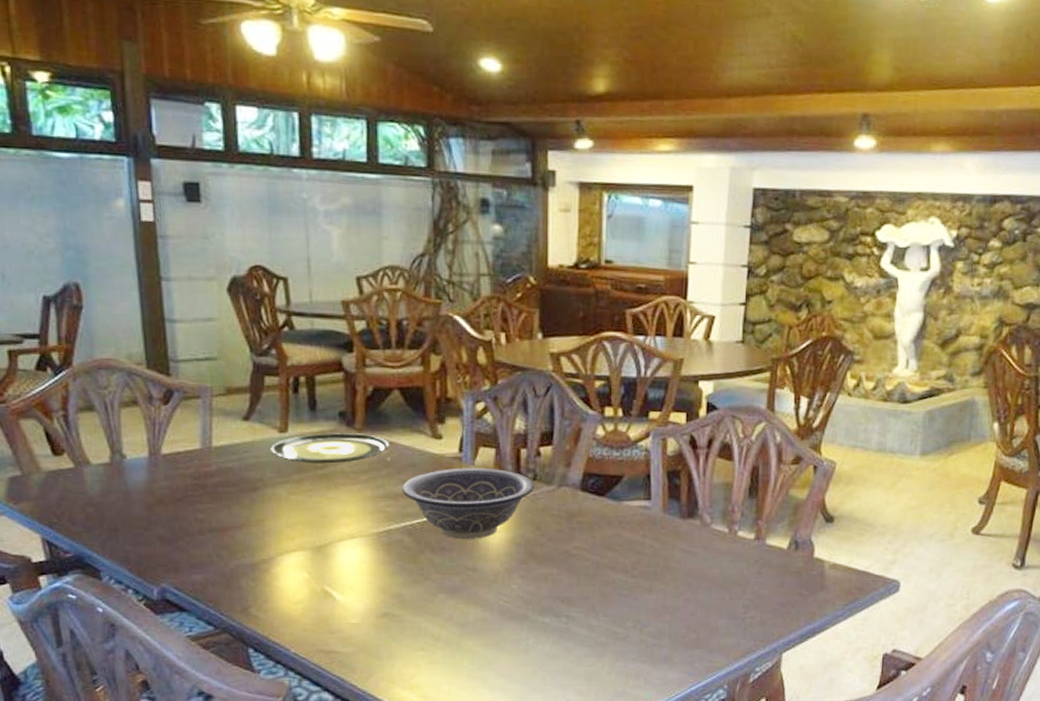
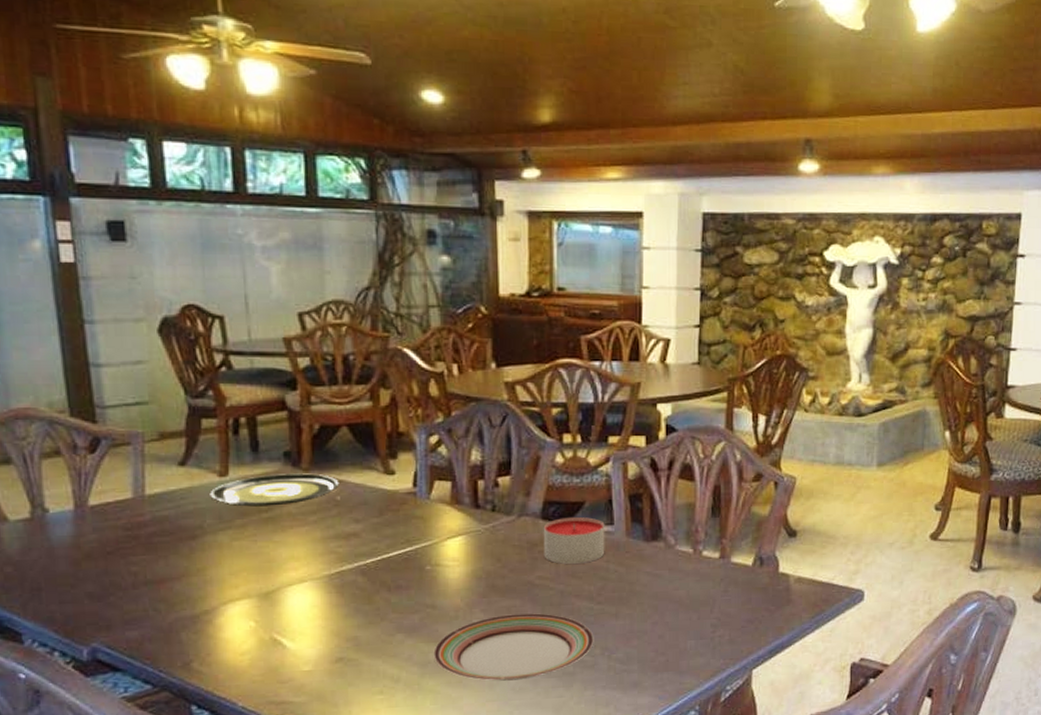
decorative bowl: present [401,468,535,540] -> none [353,502,494,577]
plate: none [473,582,627,647] -> present [433,613,594,681]
candle: none [581,490,642,536] -> present [543,517,605,564]

